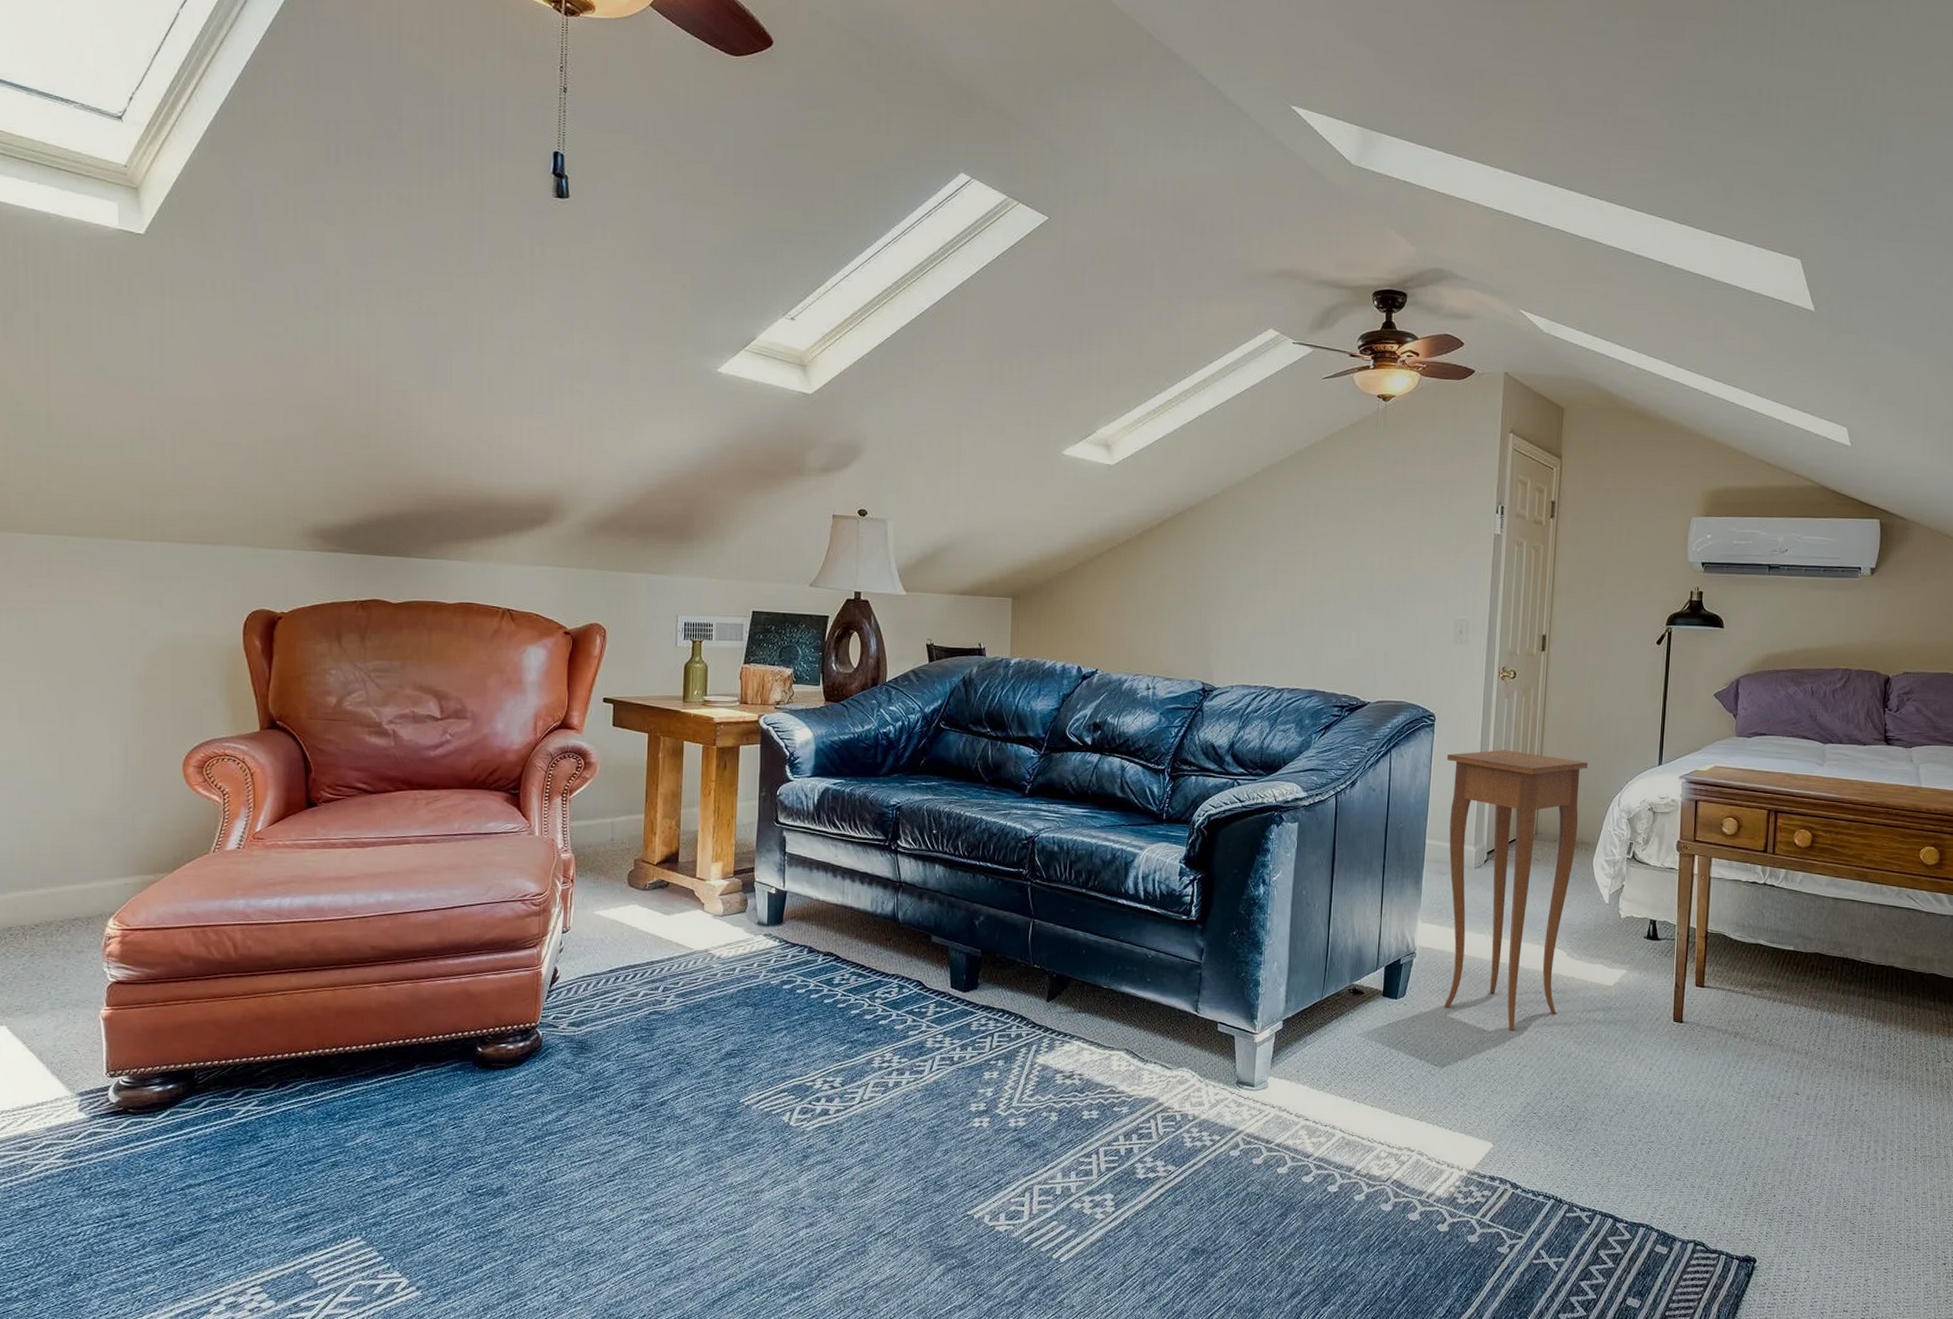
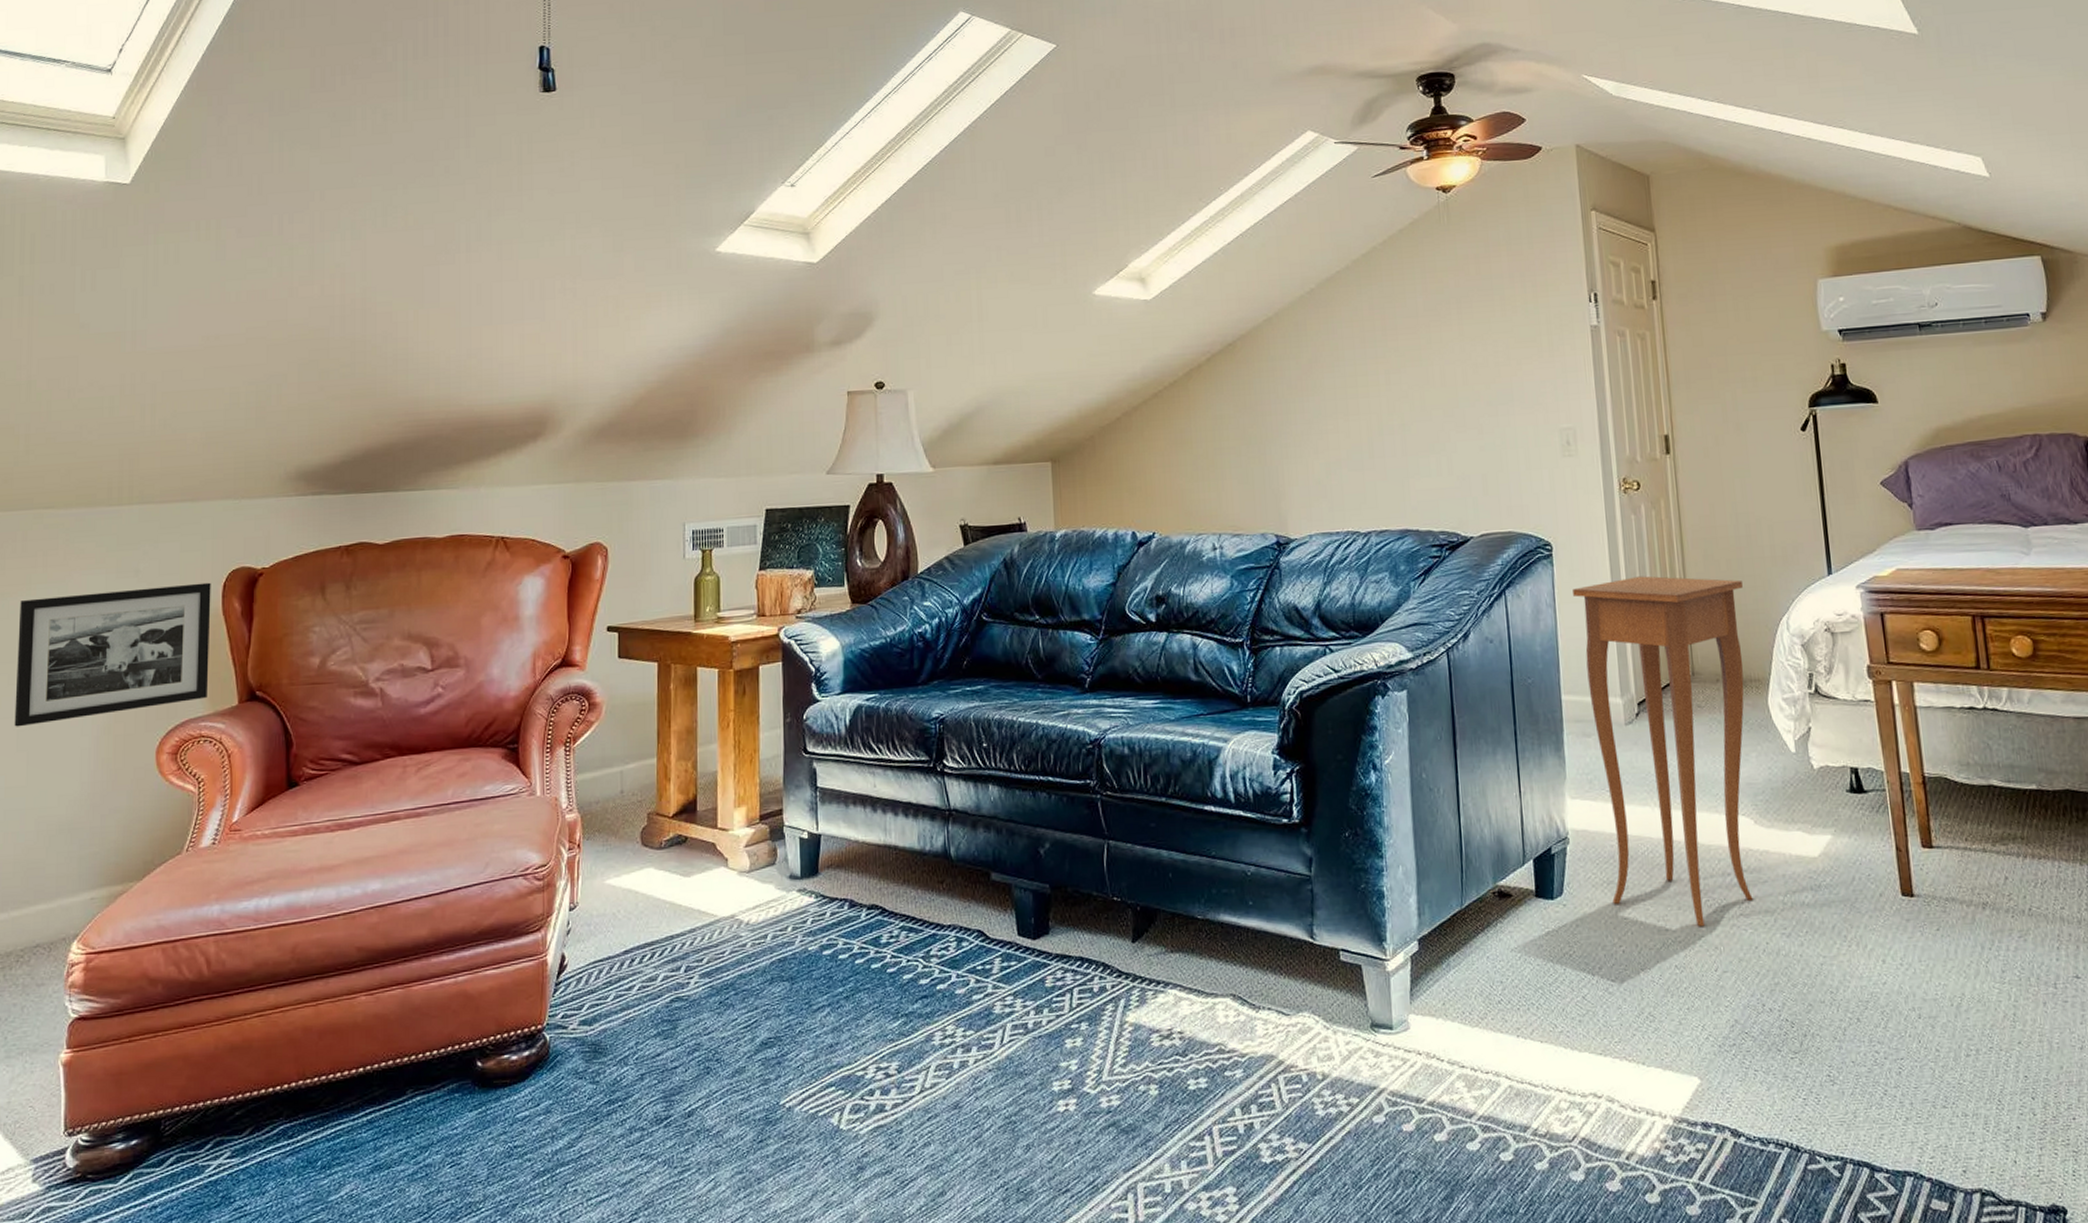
picture frame: none [46,616,233,730] -> present [14,582,211,727]

